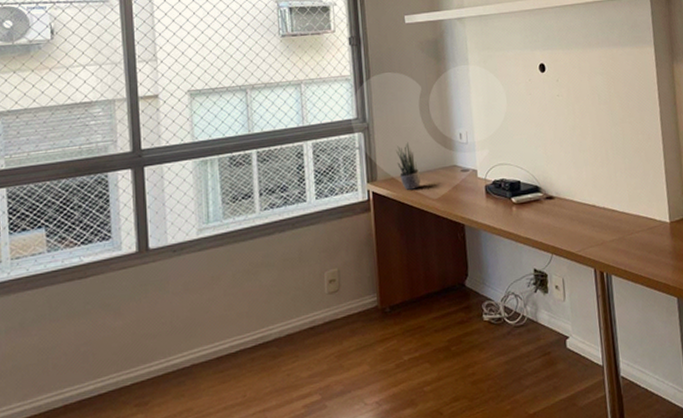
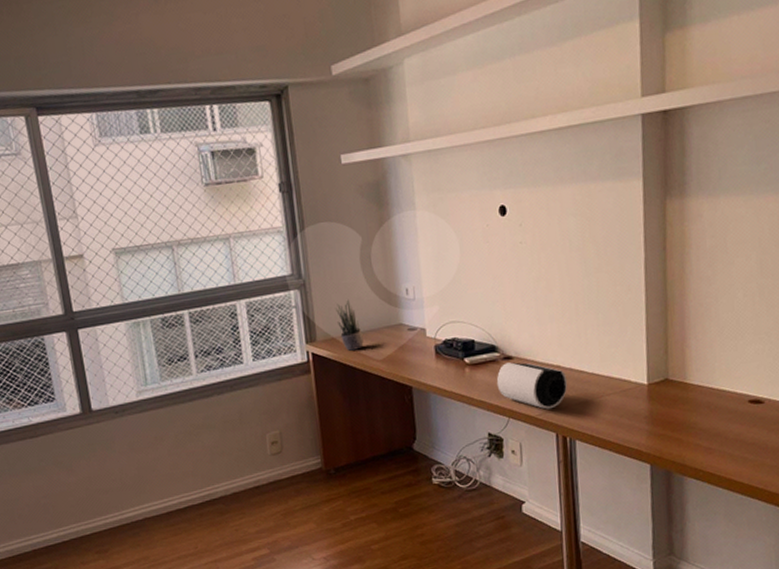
speaker: none [540,202,603,246] -> present [496,362,568,410]

